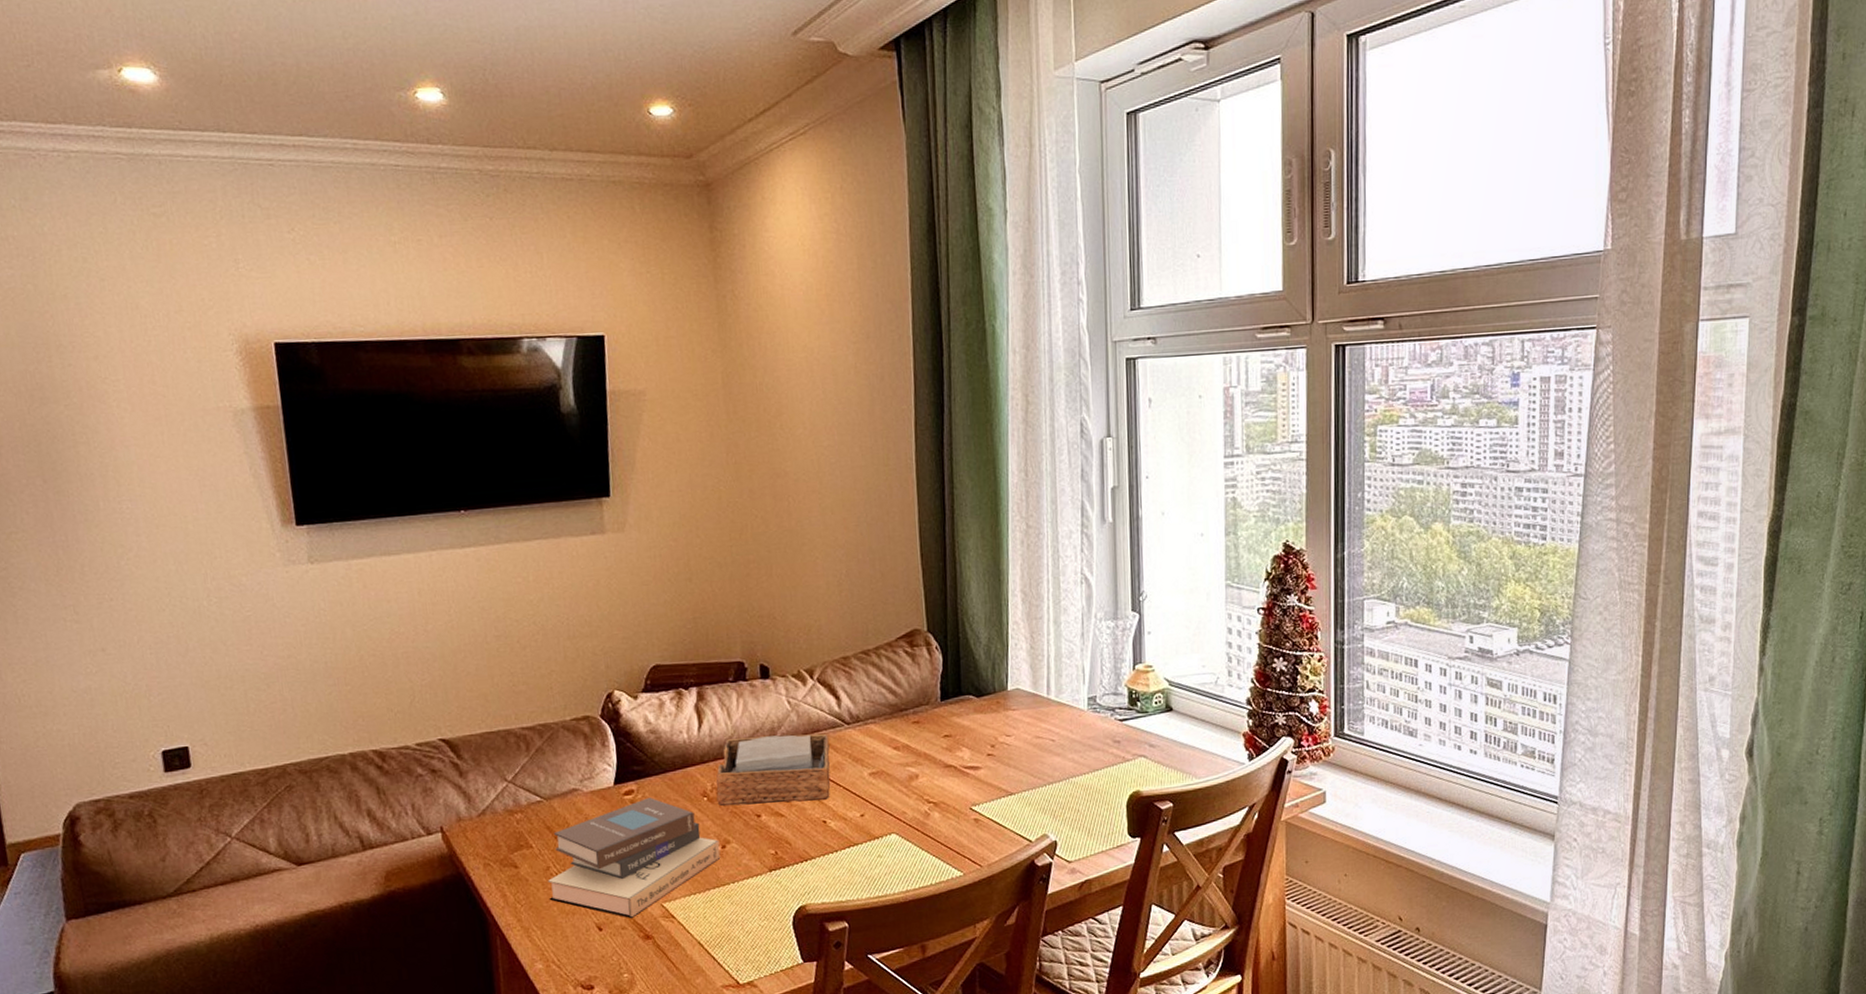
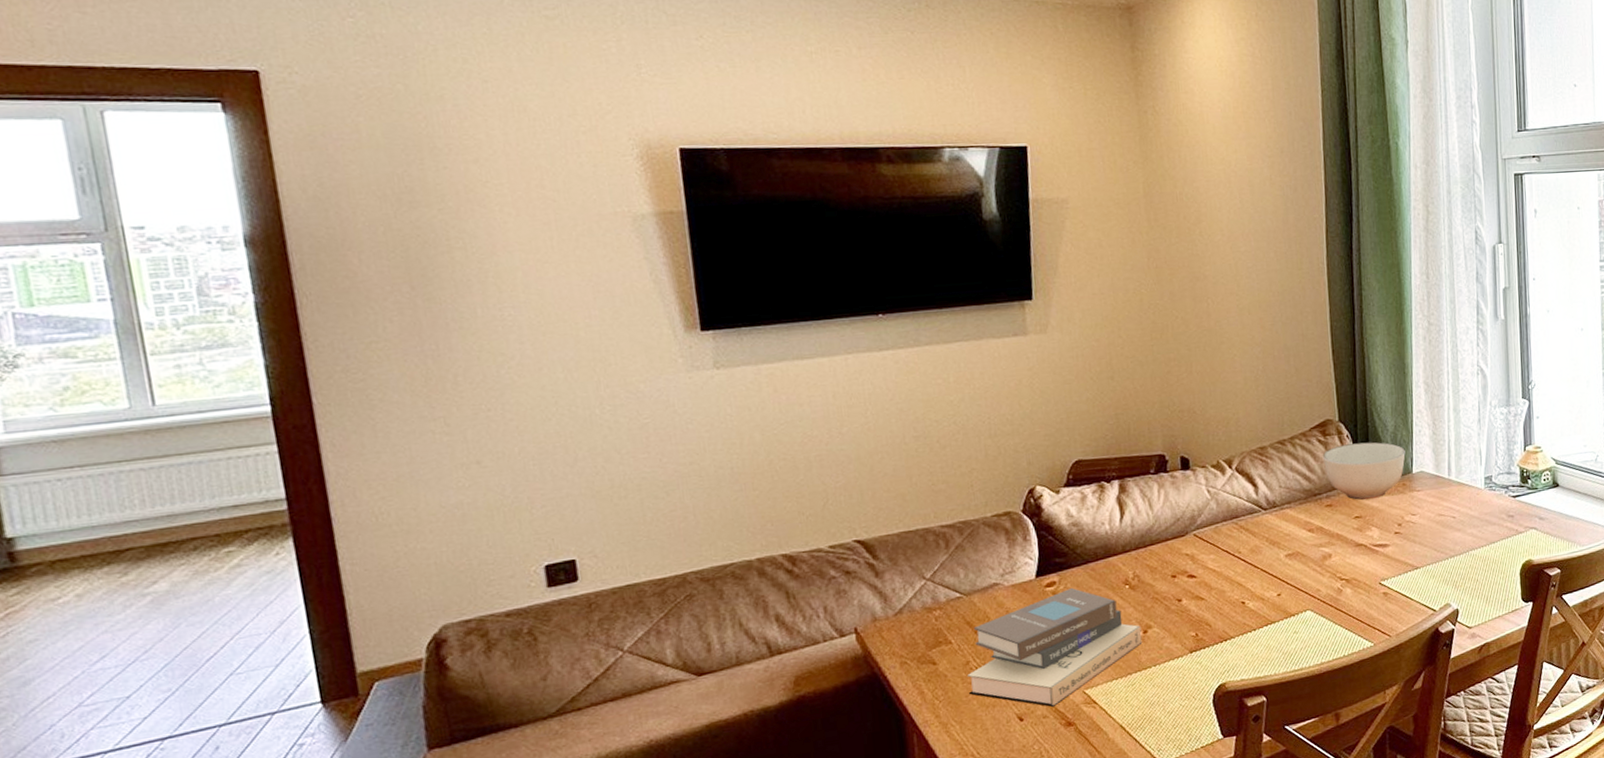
napkin holder: present [716,733,830,806] -> none [1138,519,1249,593]
bowl: none [909,654,1000,718] -> present [1322,442,1406,500]

